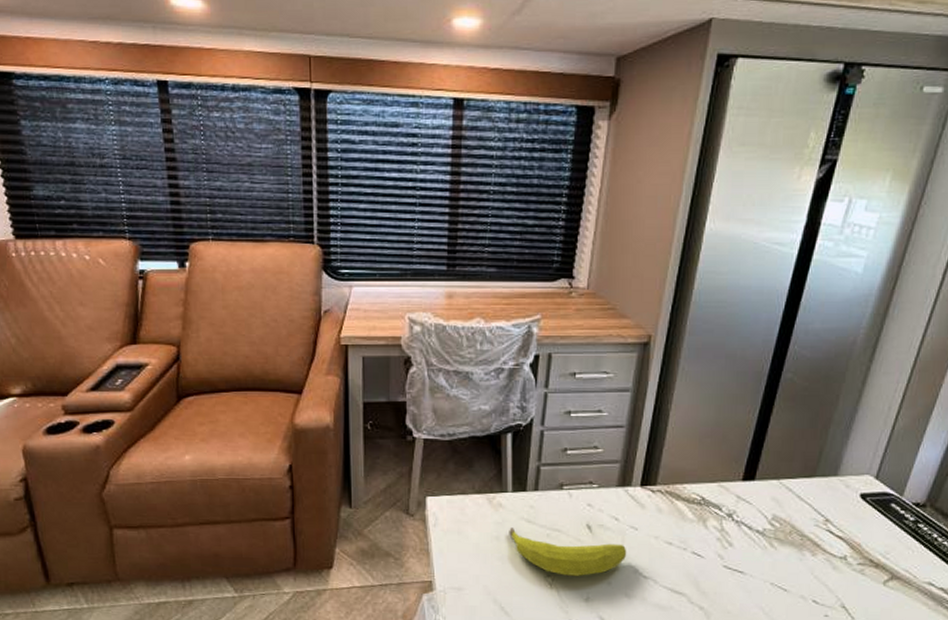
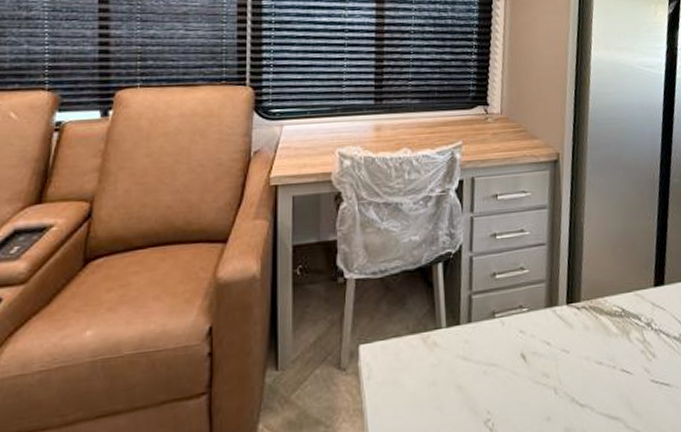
fruit: present [509,528,627,576] -> none [445,368,562,417]

